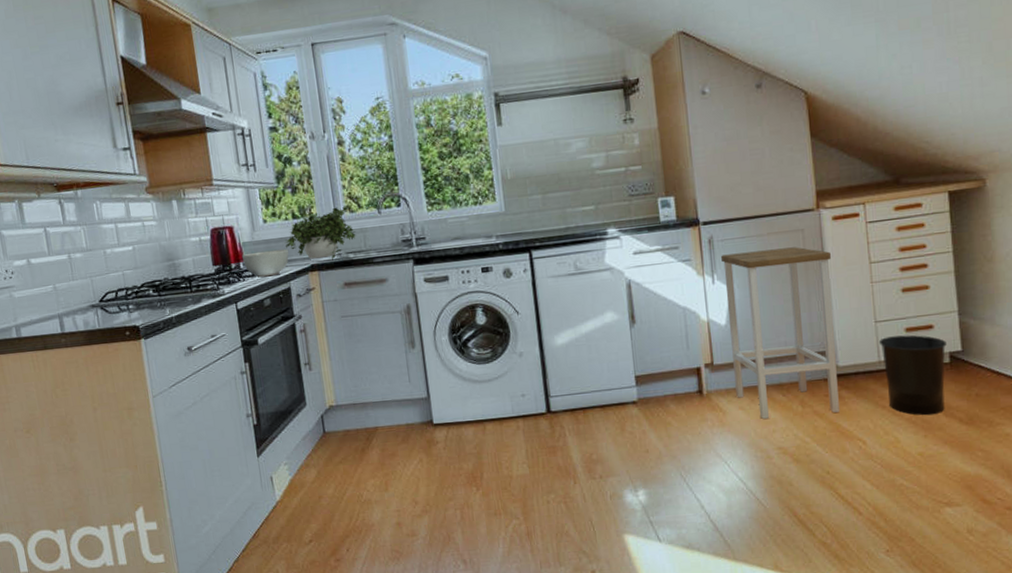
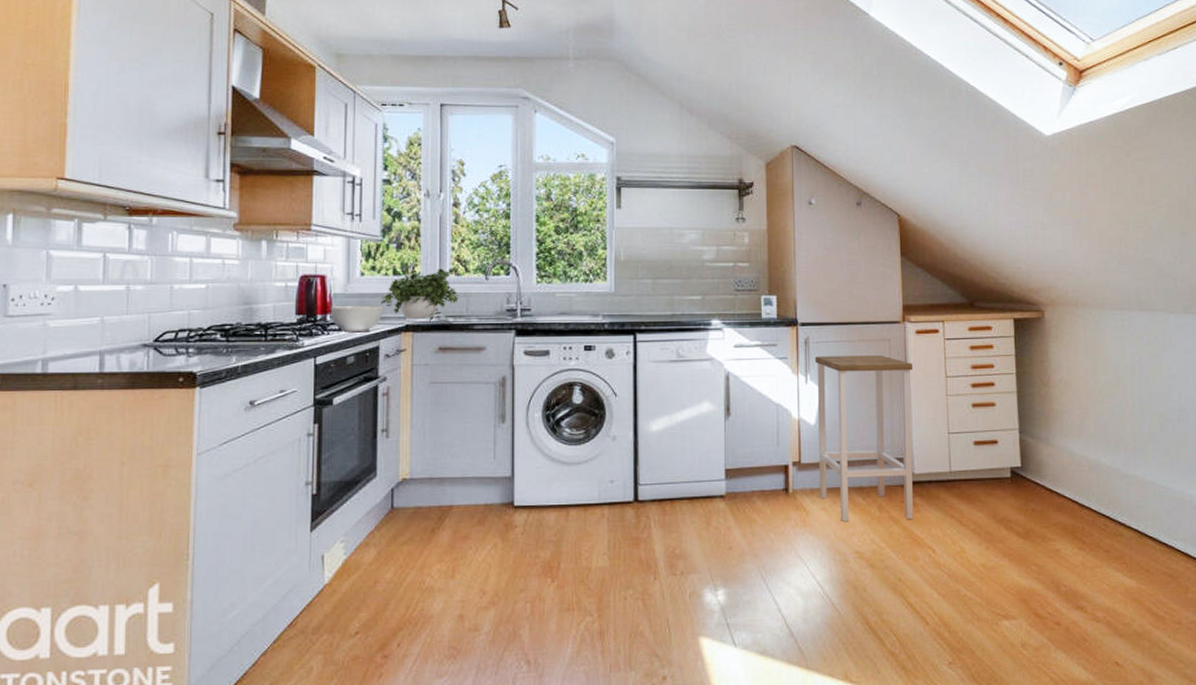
waste bin: present [878,335,947,415] -> none [950,448,1008,527]

